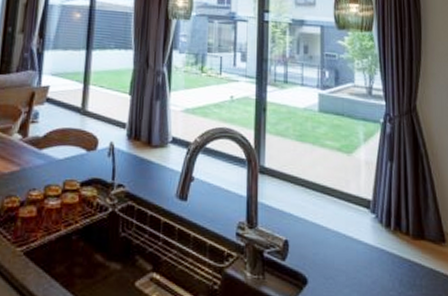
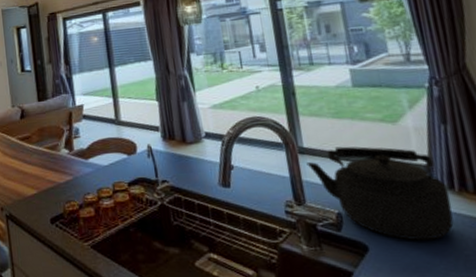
kettle: none [265,170,386,278] -> present [306,146,454,241]

